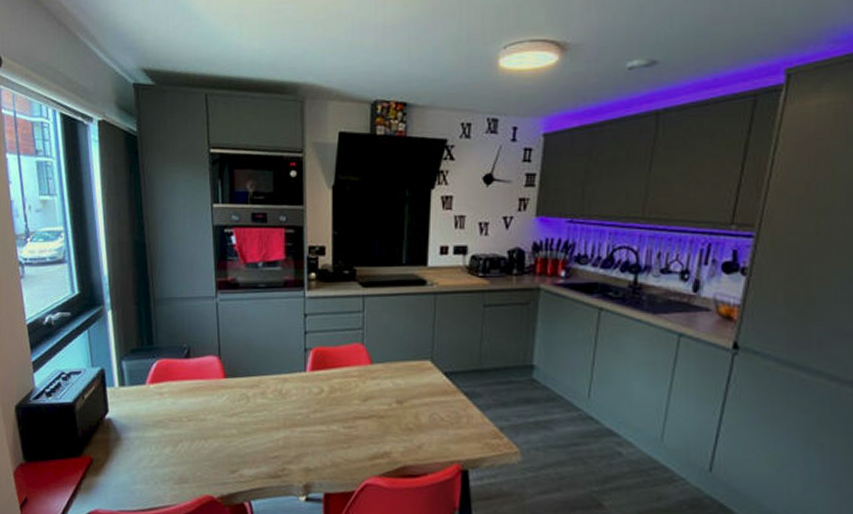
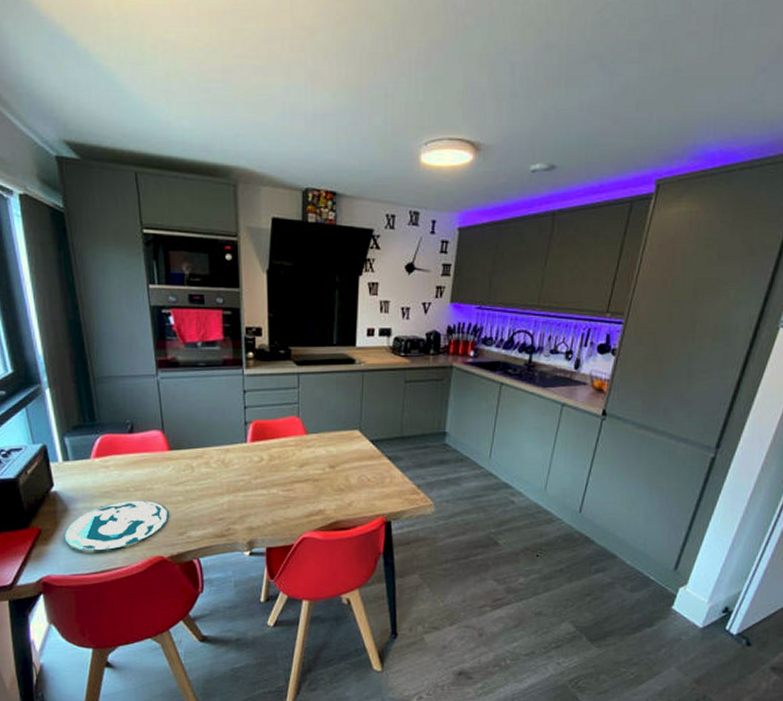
plate: none [114,431,221,486] -> present [64,500,169,551]

